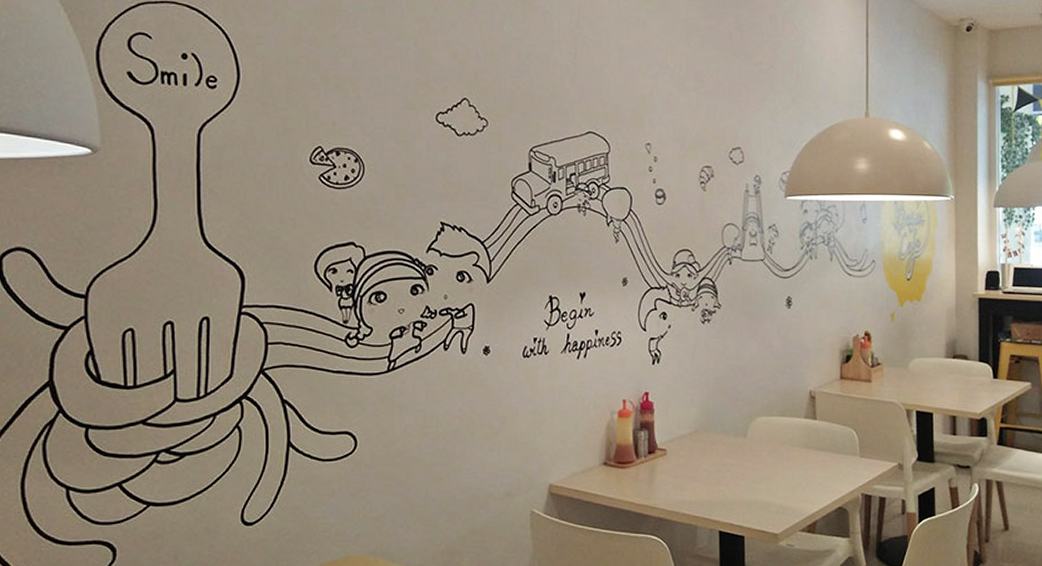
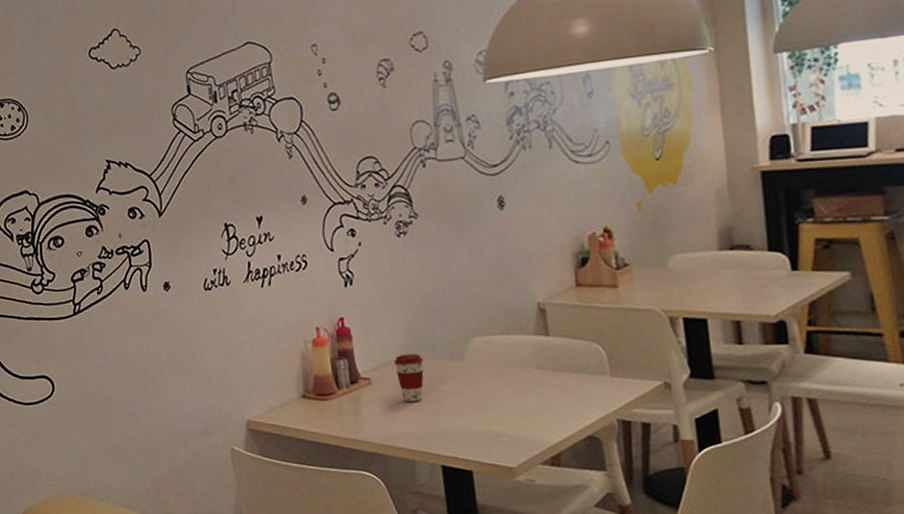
coffee cup: none [688,429,713,473] -> present [394,353,424,403]

